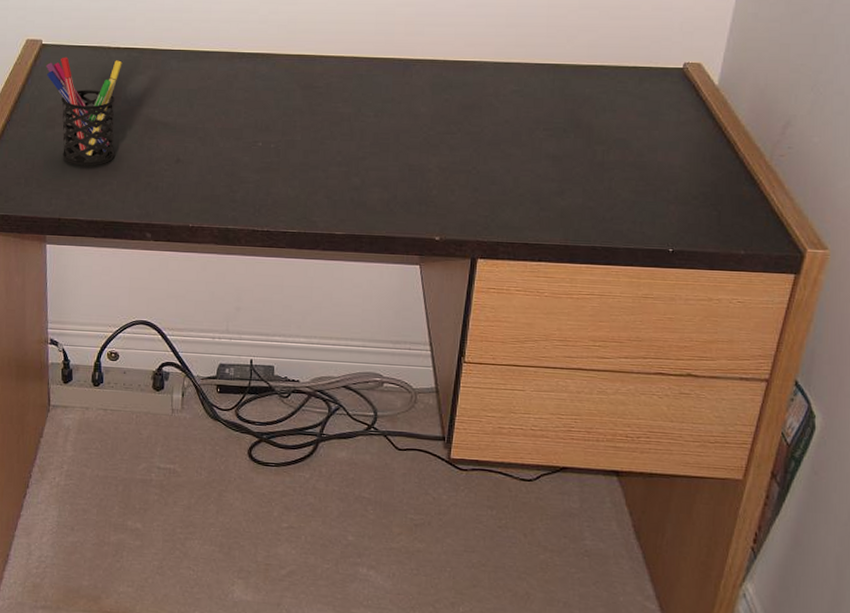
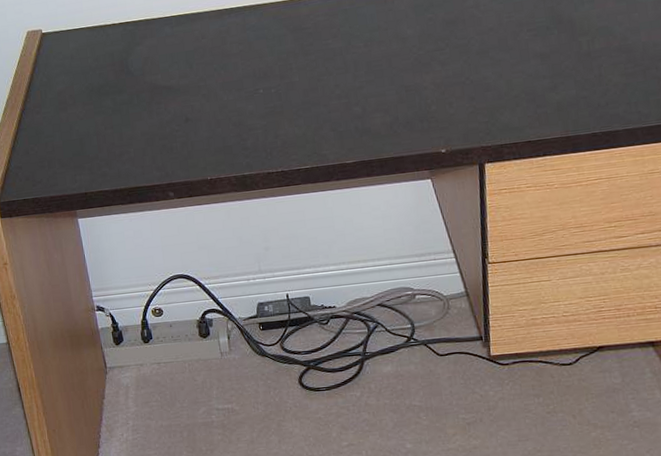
pen holder: present [45,57,123,166] -> none [49,36,127,141]

